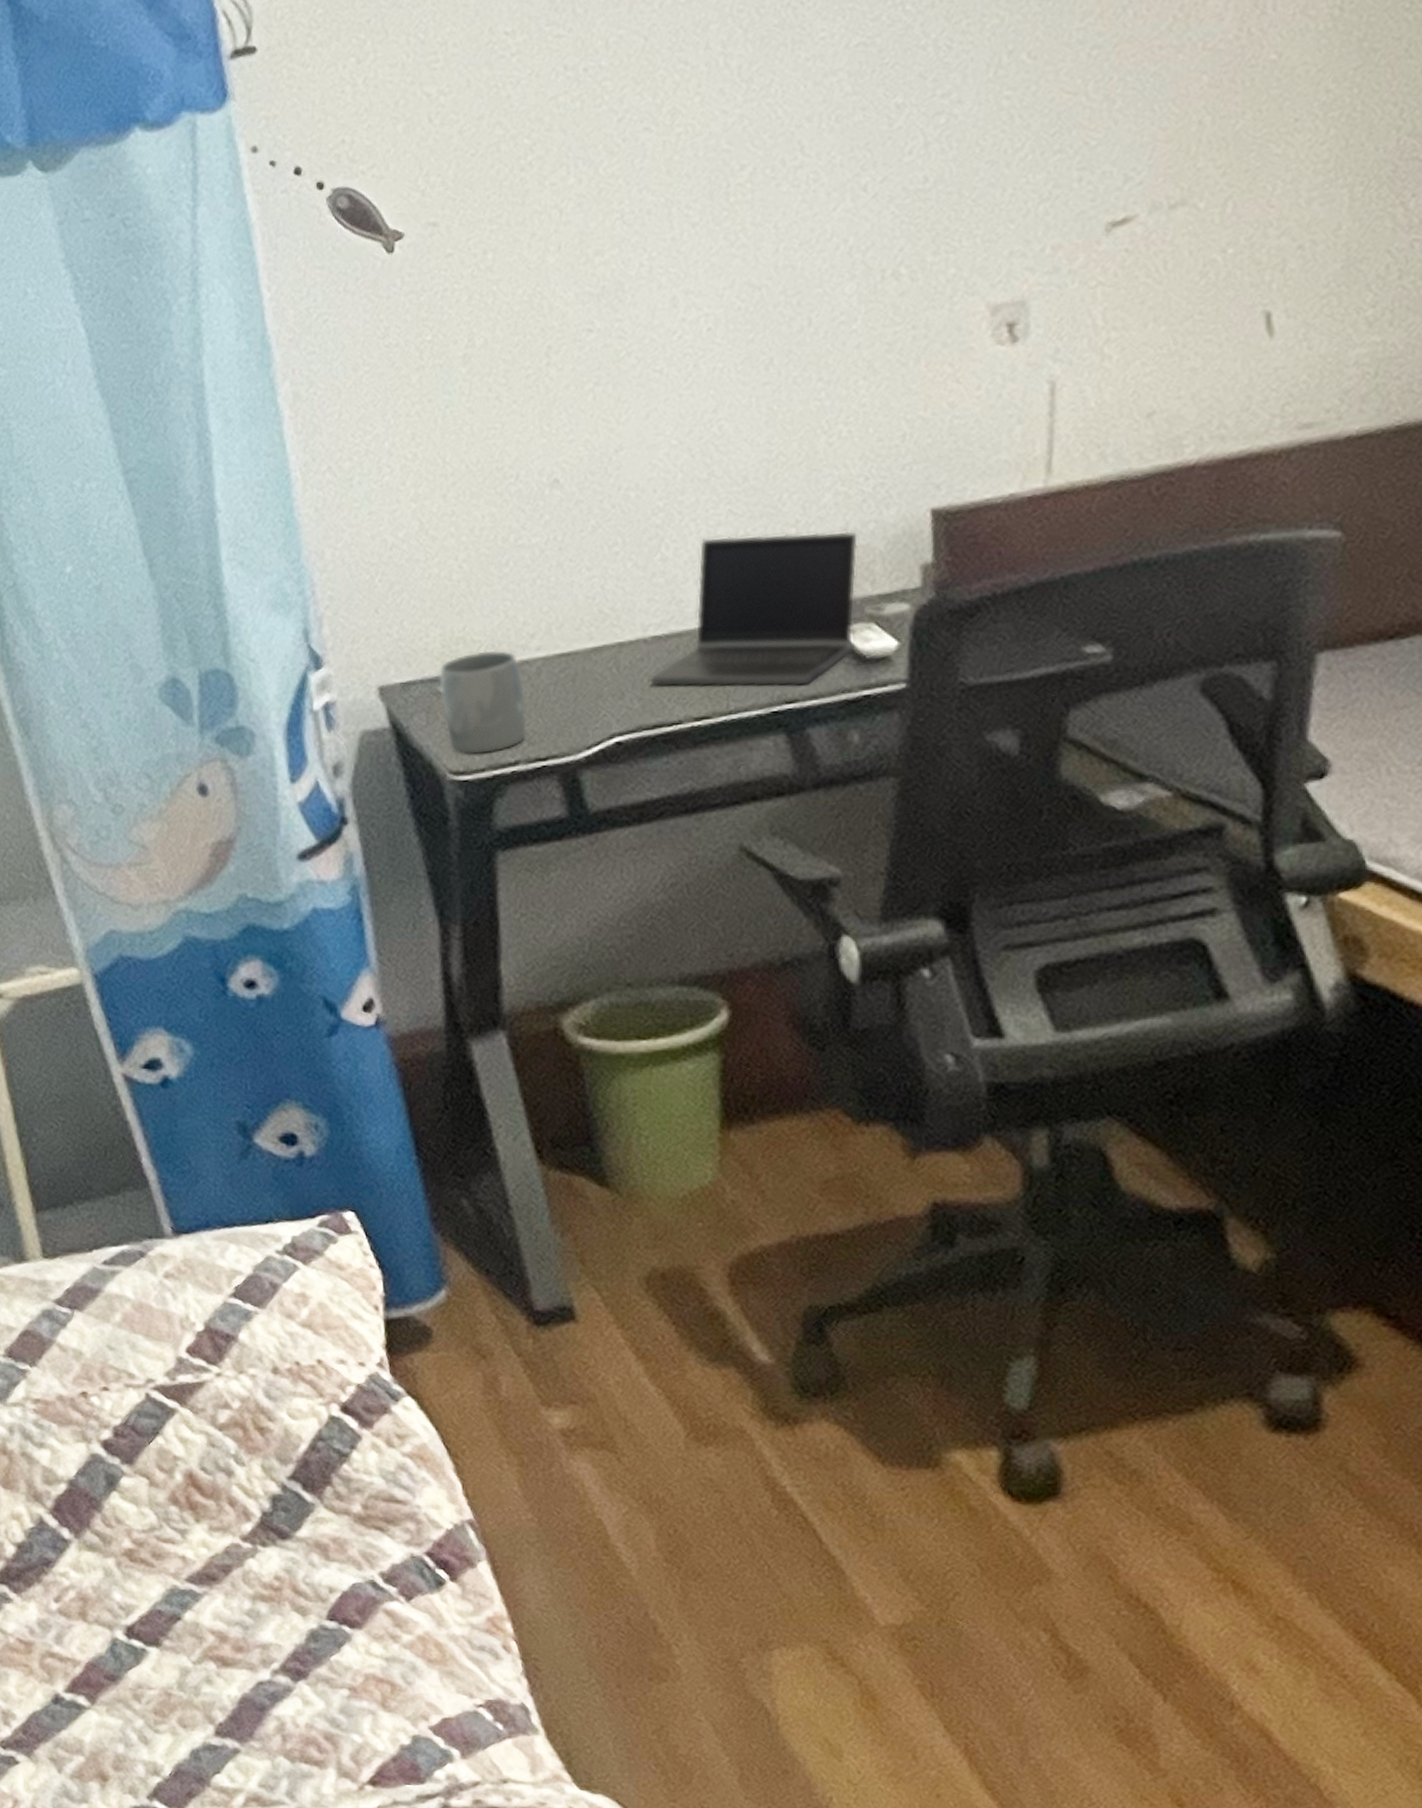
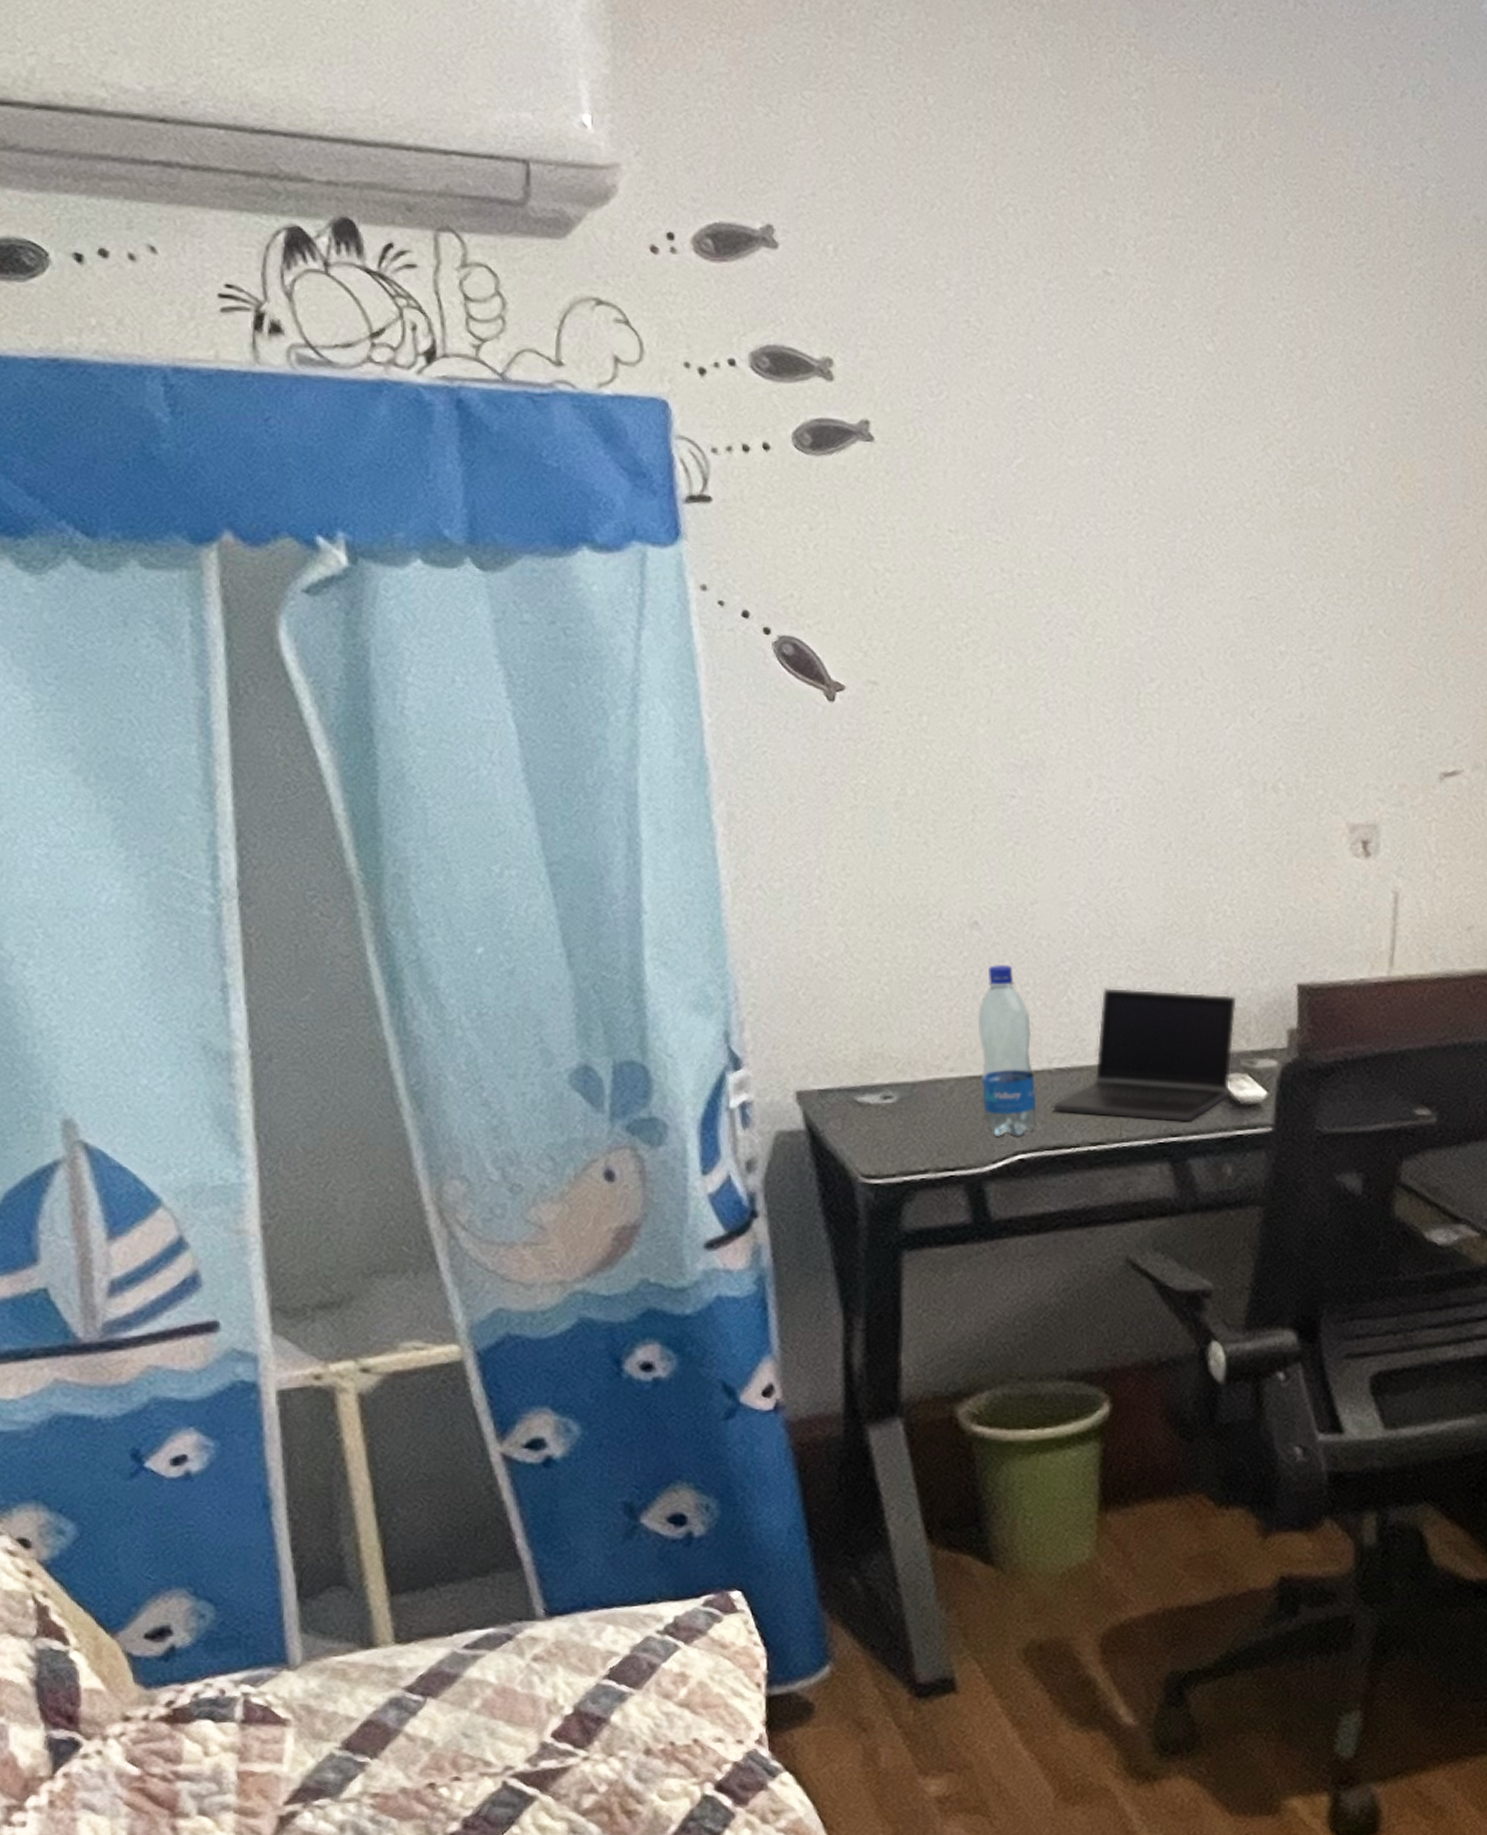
mug: present [438,650,527,754] -> none [856,1067,937,1160]
bottle: none [563,524,633,720] -> present [977,965,1037,1138]

